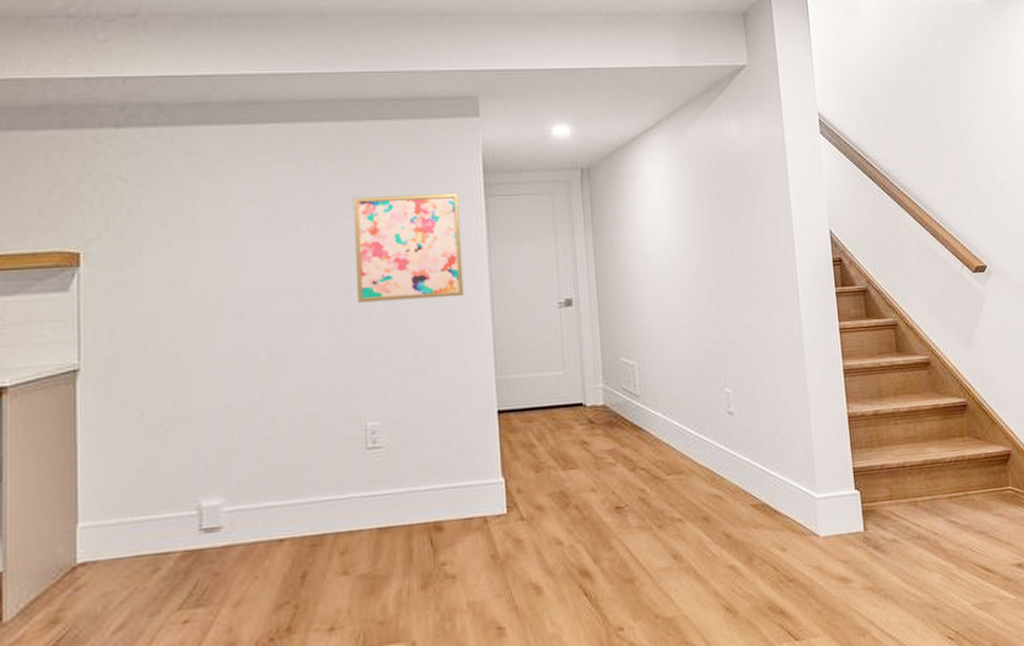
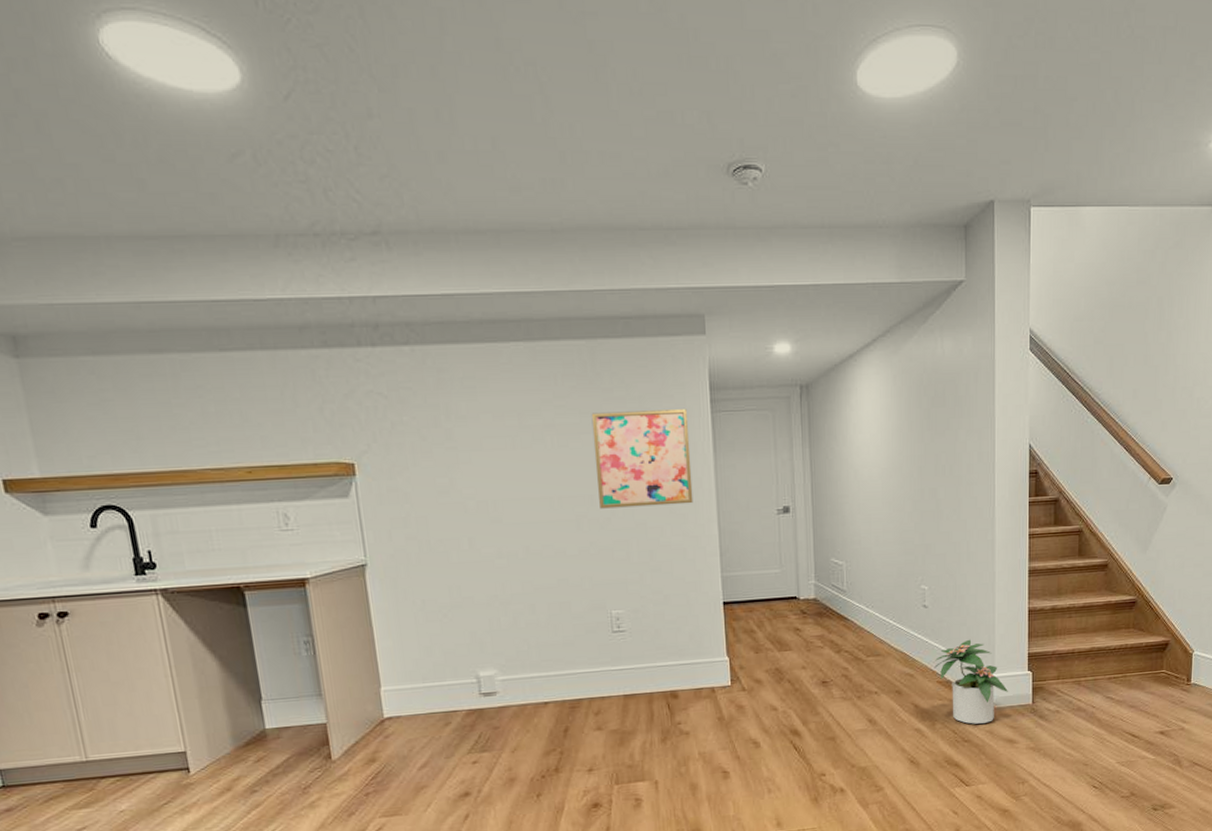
potted plant: none [746,452,836,559] -> present [934,639,1009,725]

